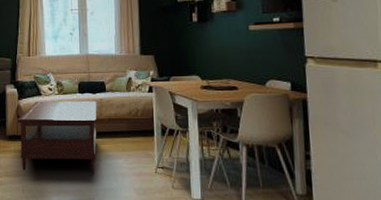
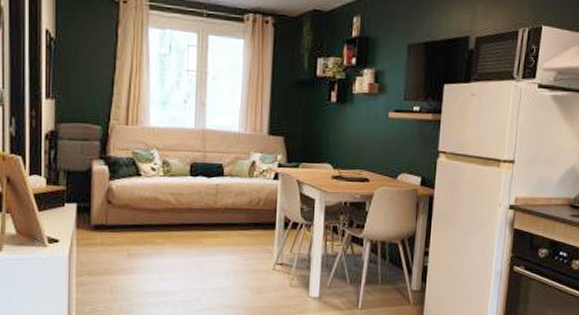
coffee table: present [18,100,97,172] -> none [107,183,212,269]

